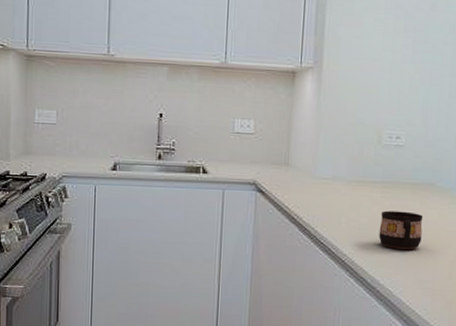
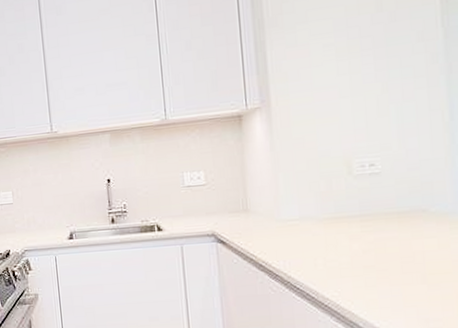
cup: present [379,210,423,249] -> none [364,244,420,287]

